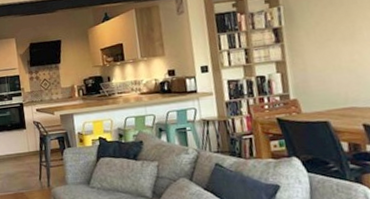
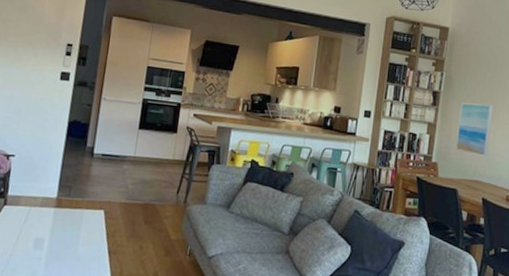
wall art: none [309,24,359,82] -> present [455,102,493,156]

